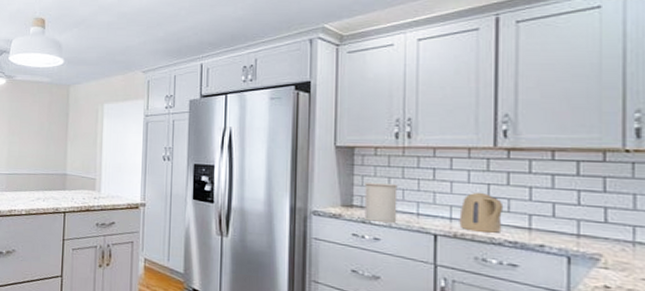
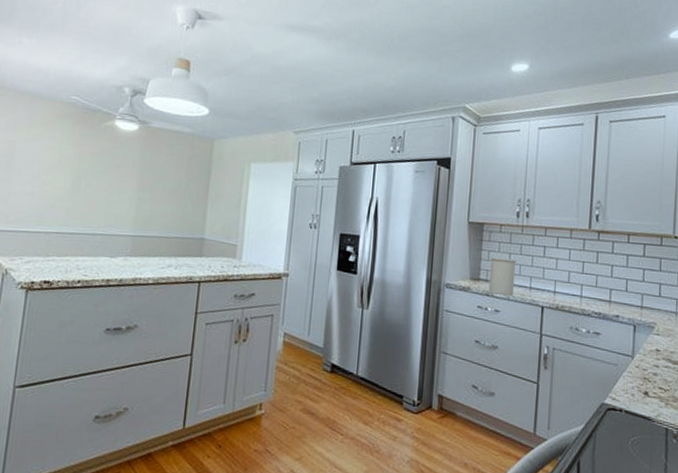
kettle: present [459,192,504,233] -> none [560,268,593,305]

